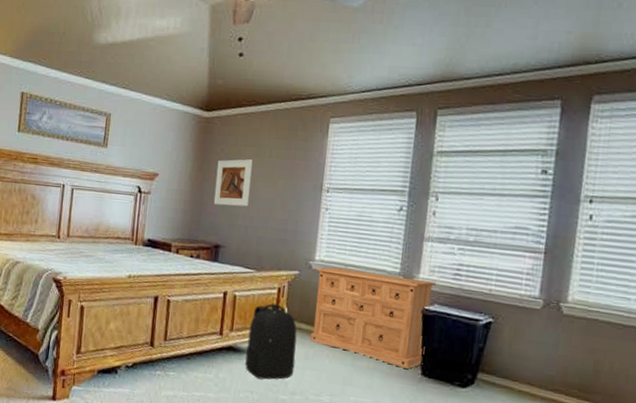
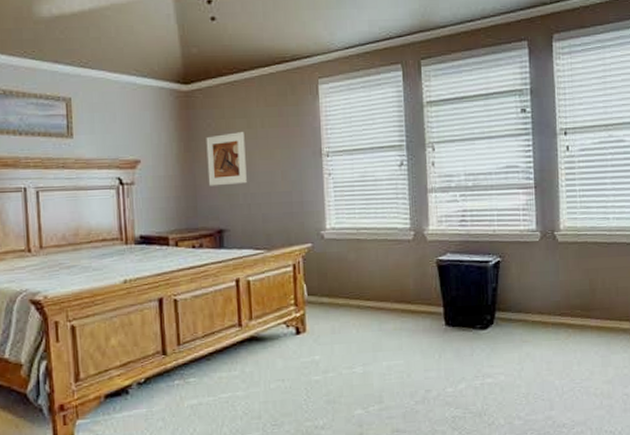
backpack: present [245,303,297,380] -> none [269,282,323,365]
dresser: present [310,267,436,369] -> none [328,231,446,322]

